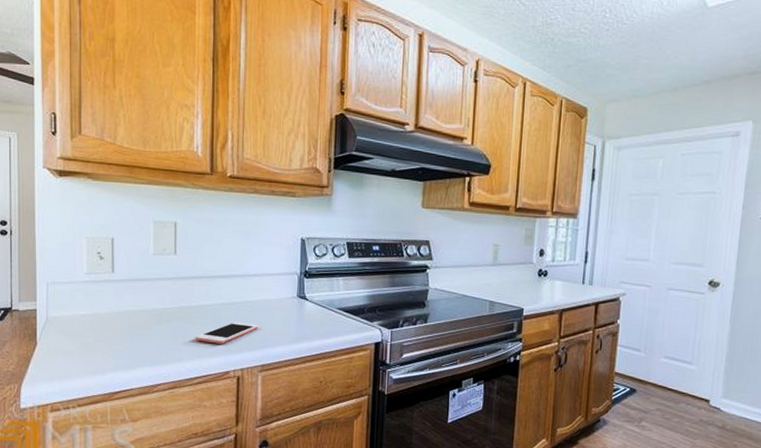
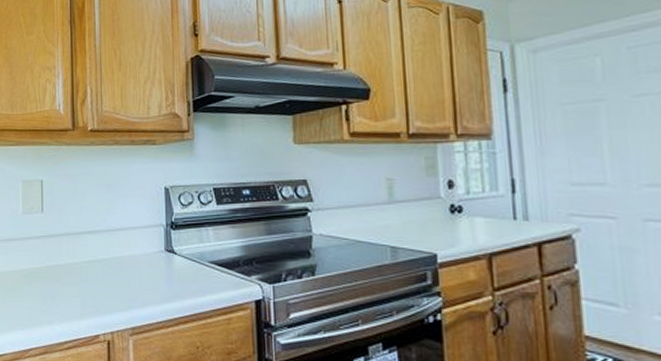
cell phone: present [195,322,259,344] -> none [64,280,127,305]

